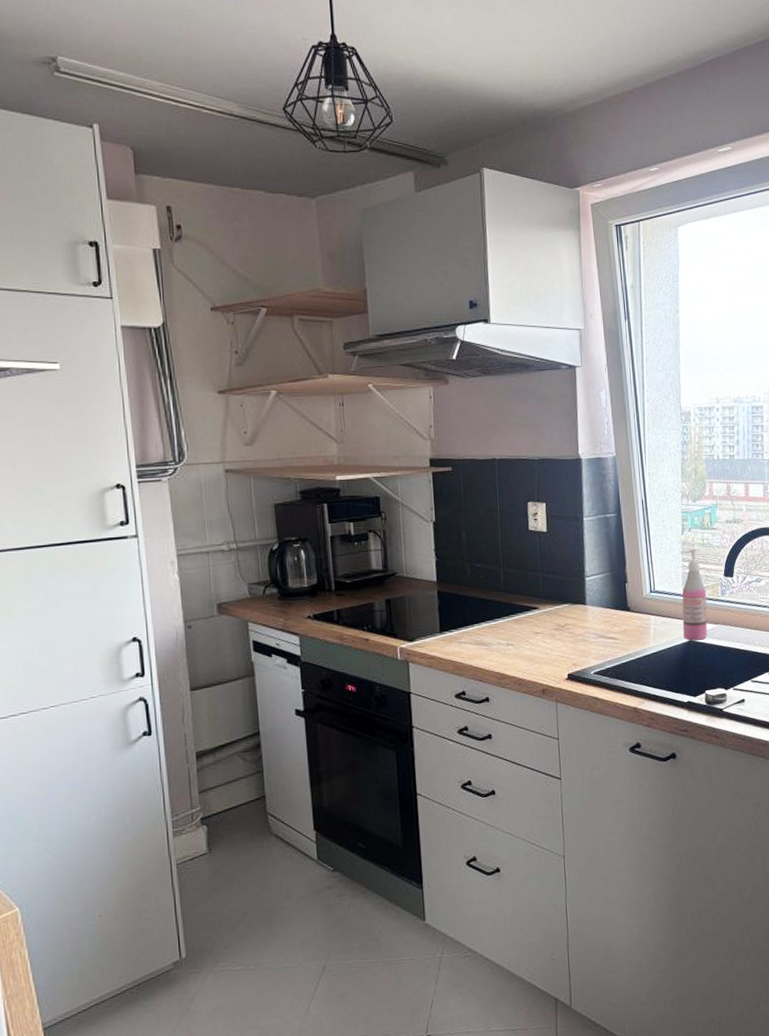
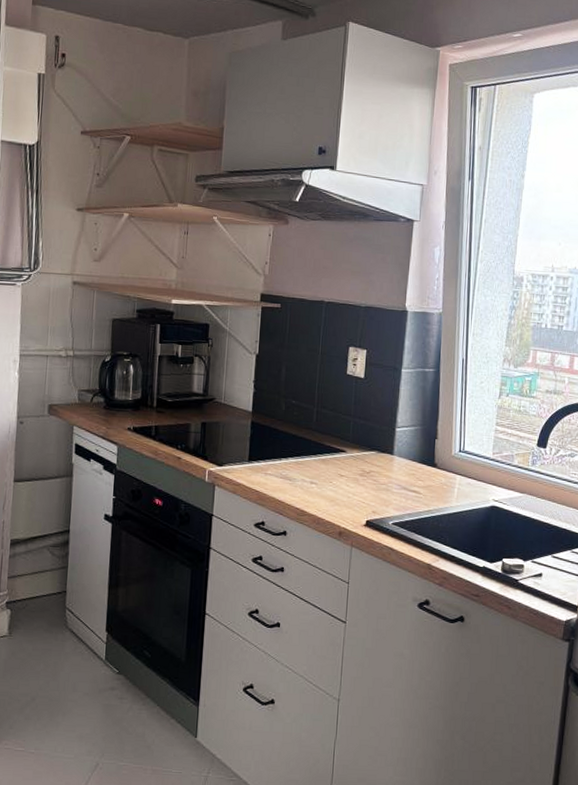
soap dispenser: present [680,548,708,641] -> none [487,414,517,507]

